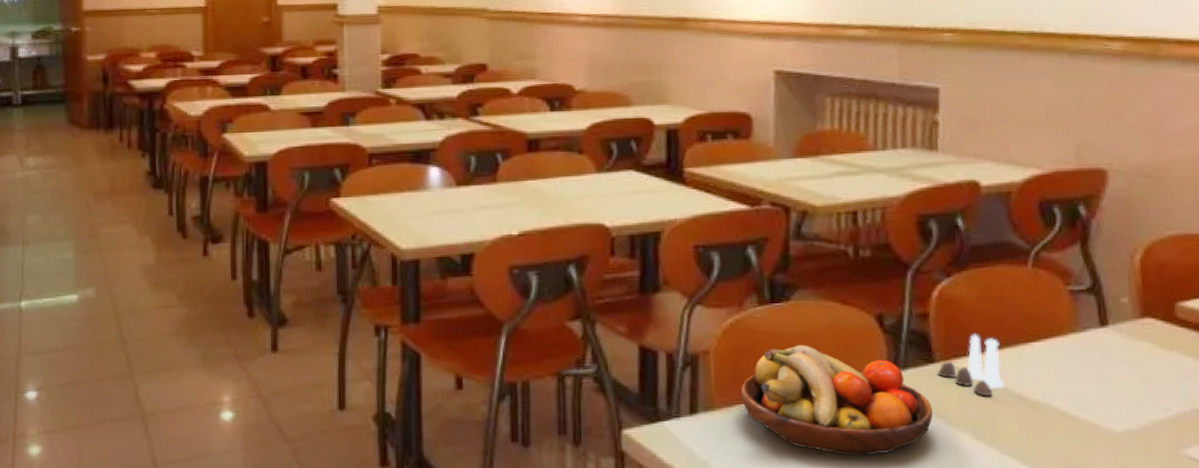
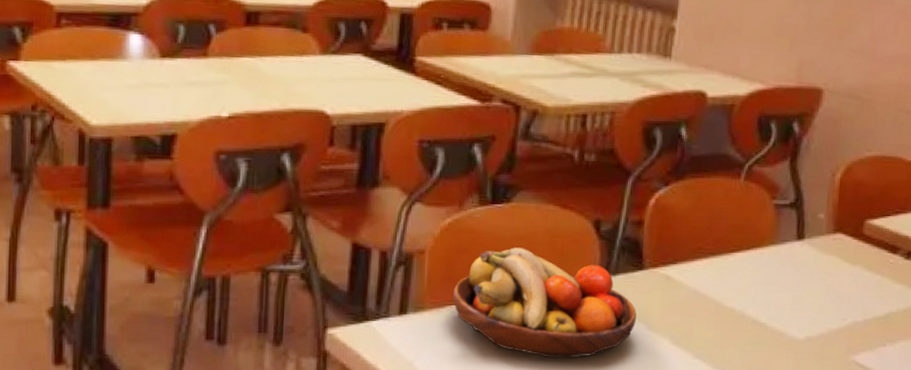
salt and pepper shaker set: present [936,334,1005,397] -> none [644,242,706,303]

